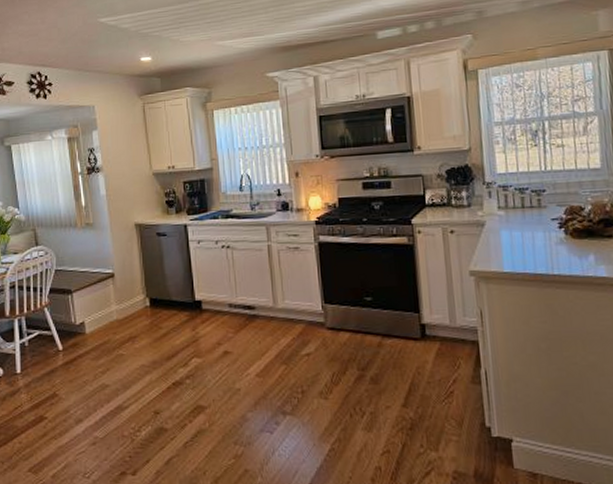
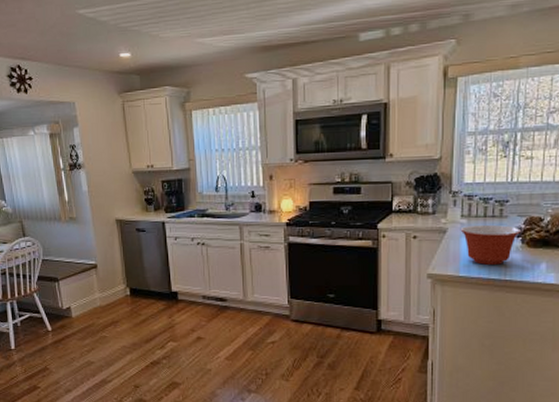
mixing bowl: none [498,215,562,259] -> present [460,224,520,265]

